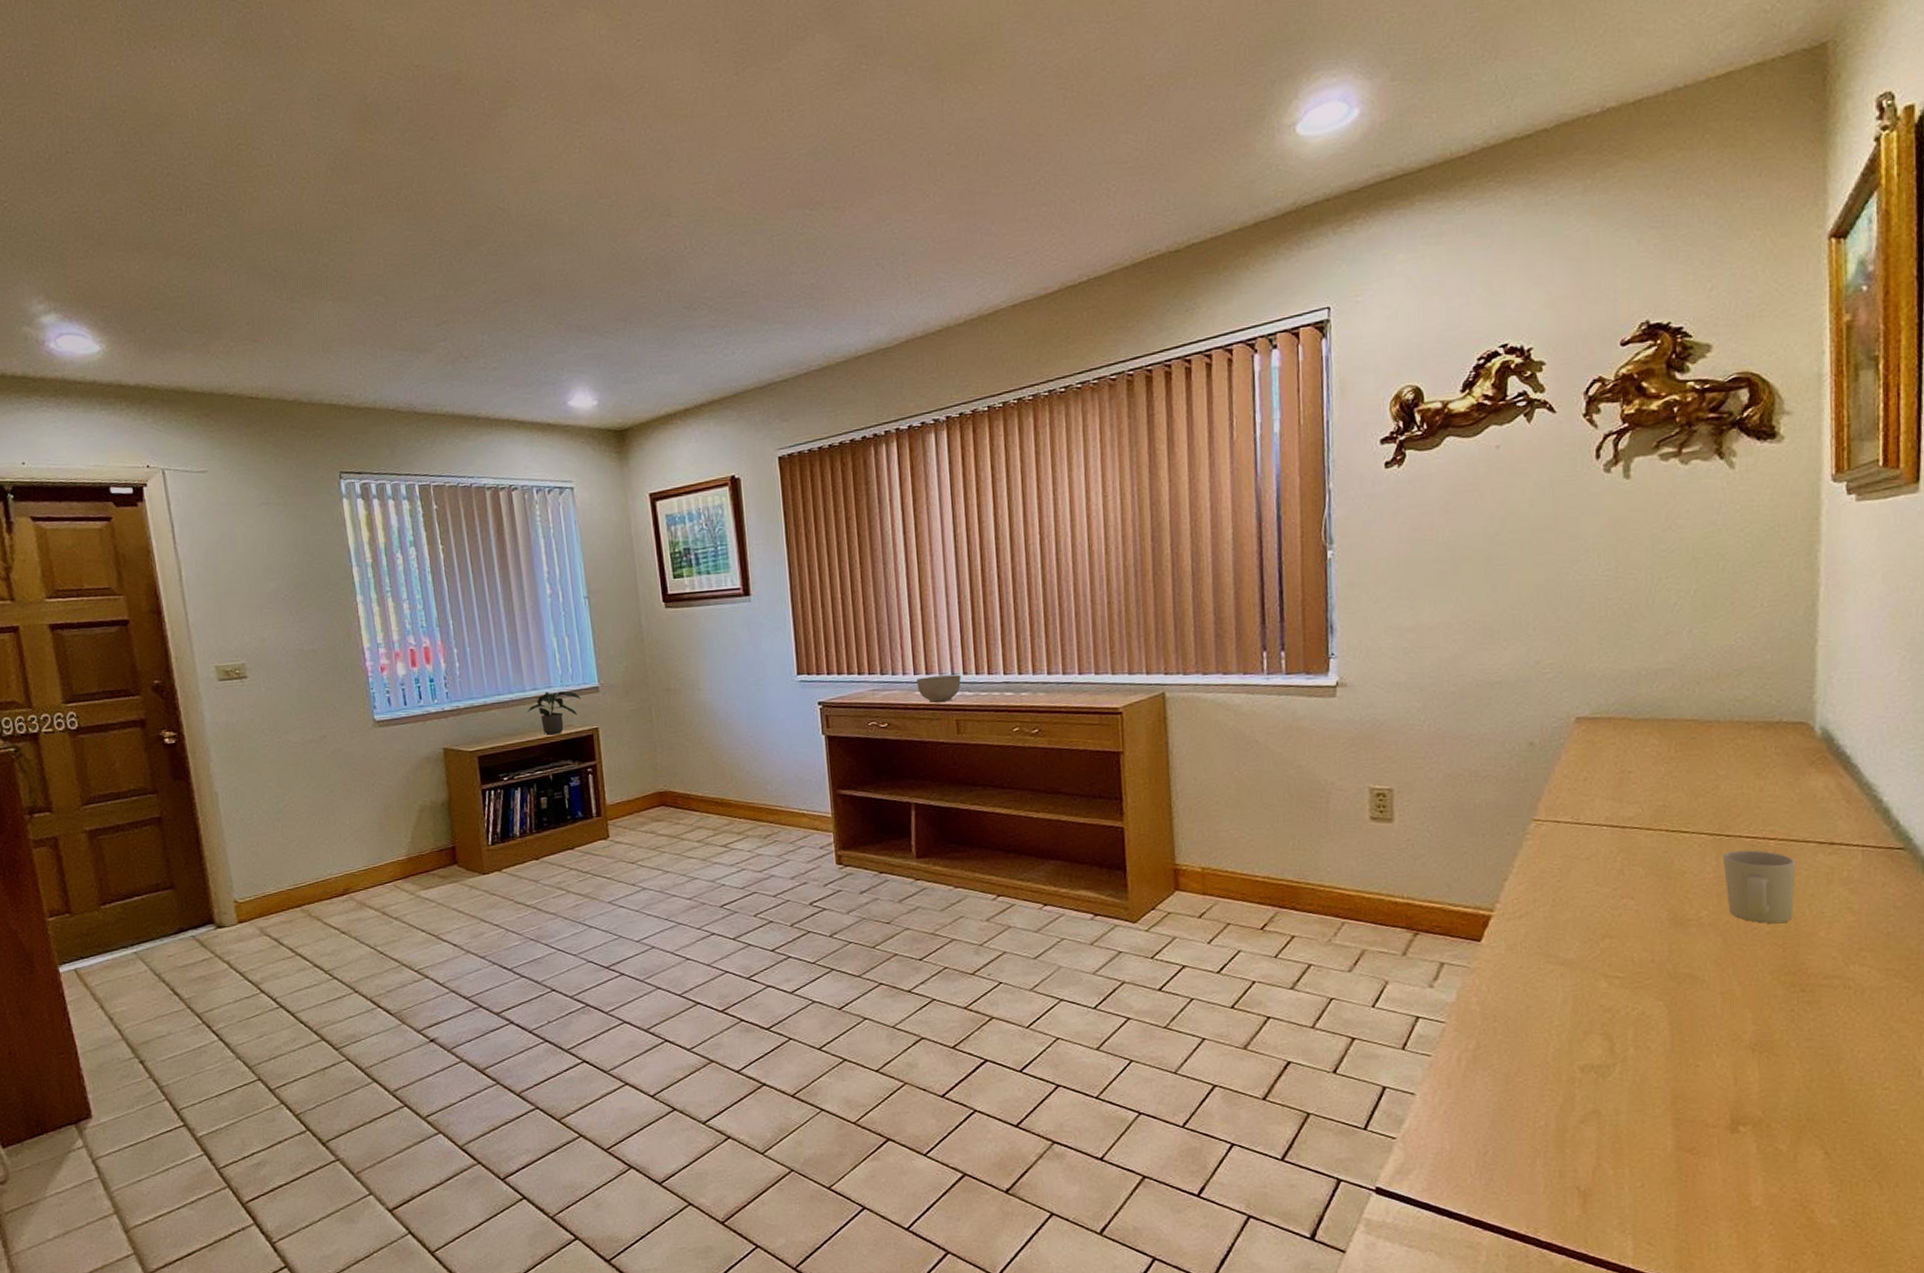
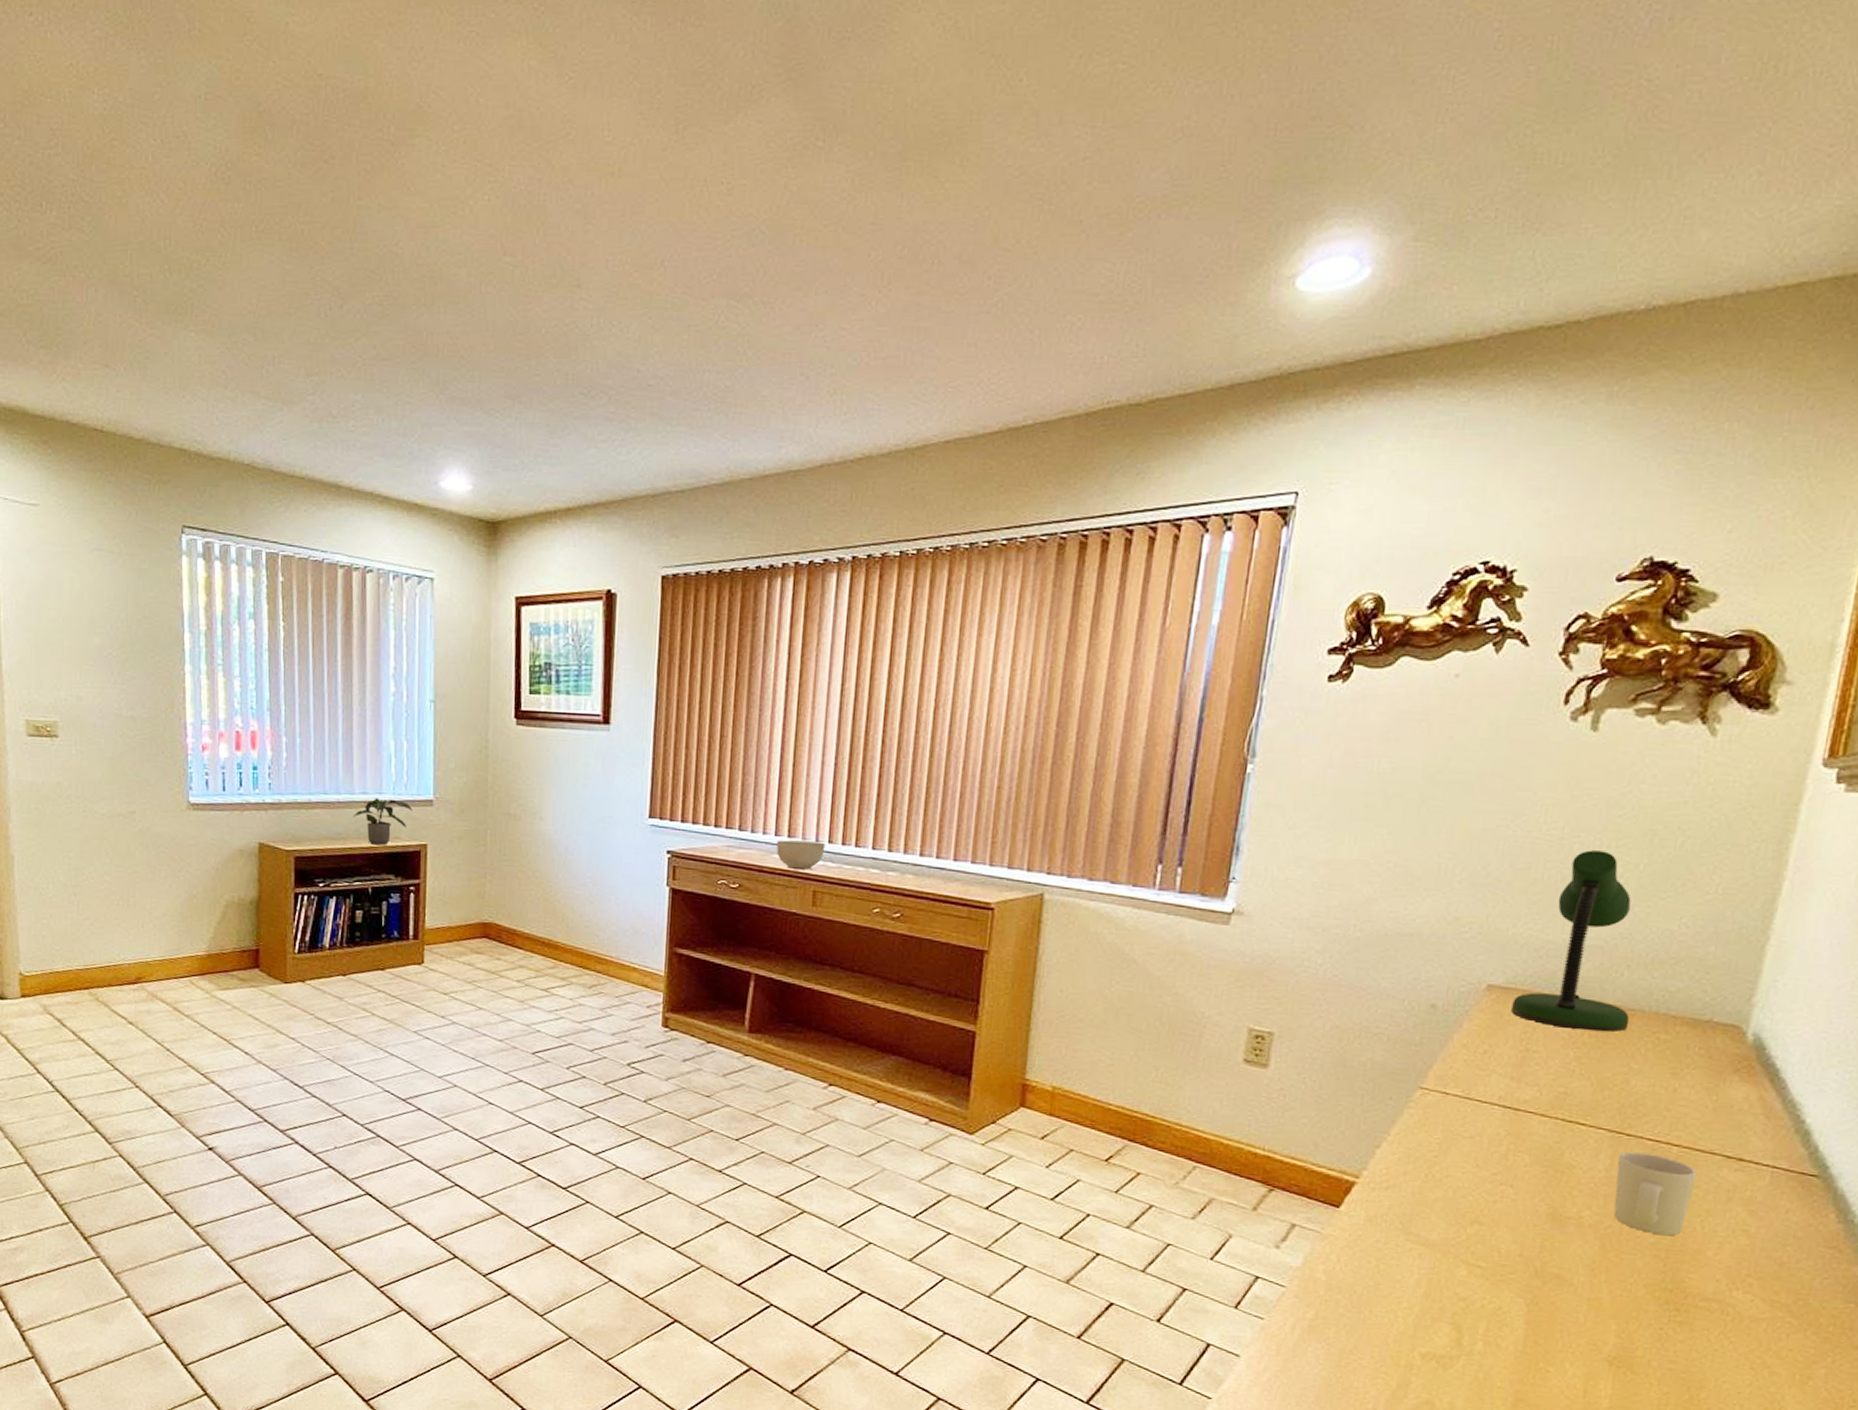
desk lamp: none [1601,583,1709,747] -> present [1511,850,1631,1033]

